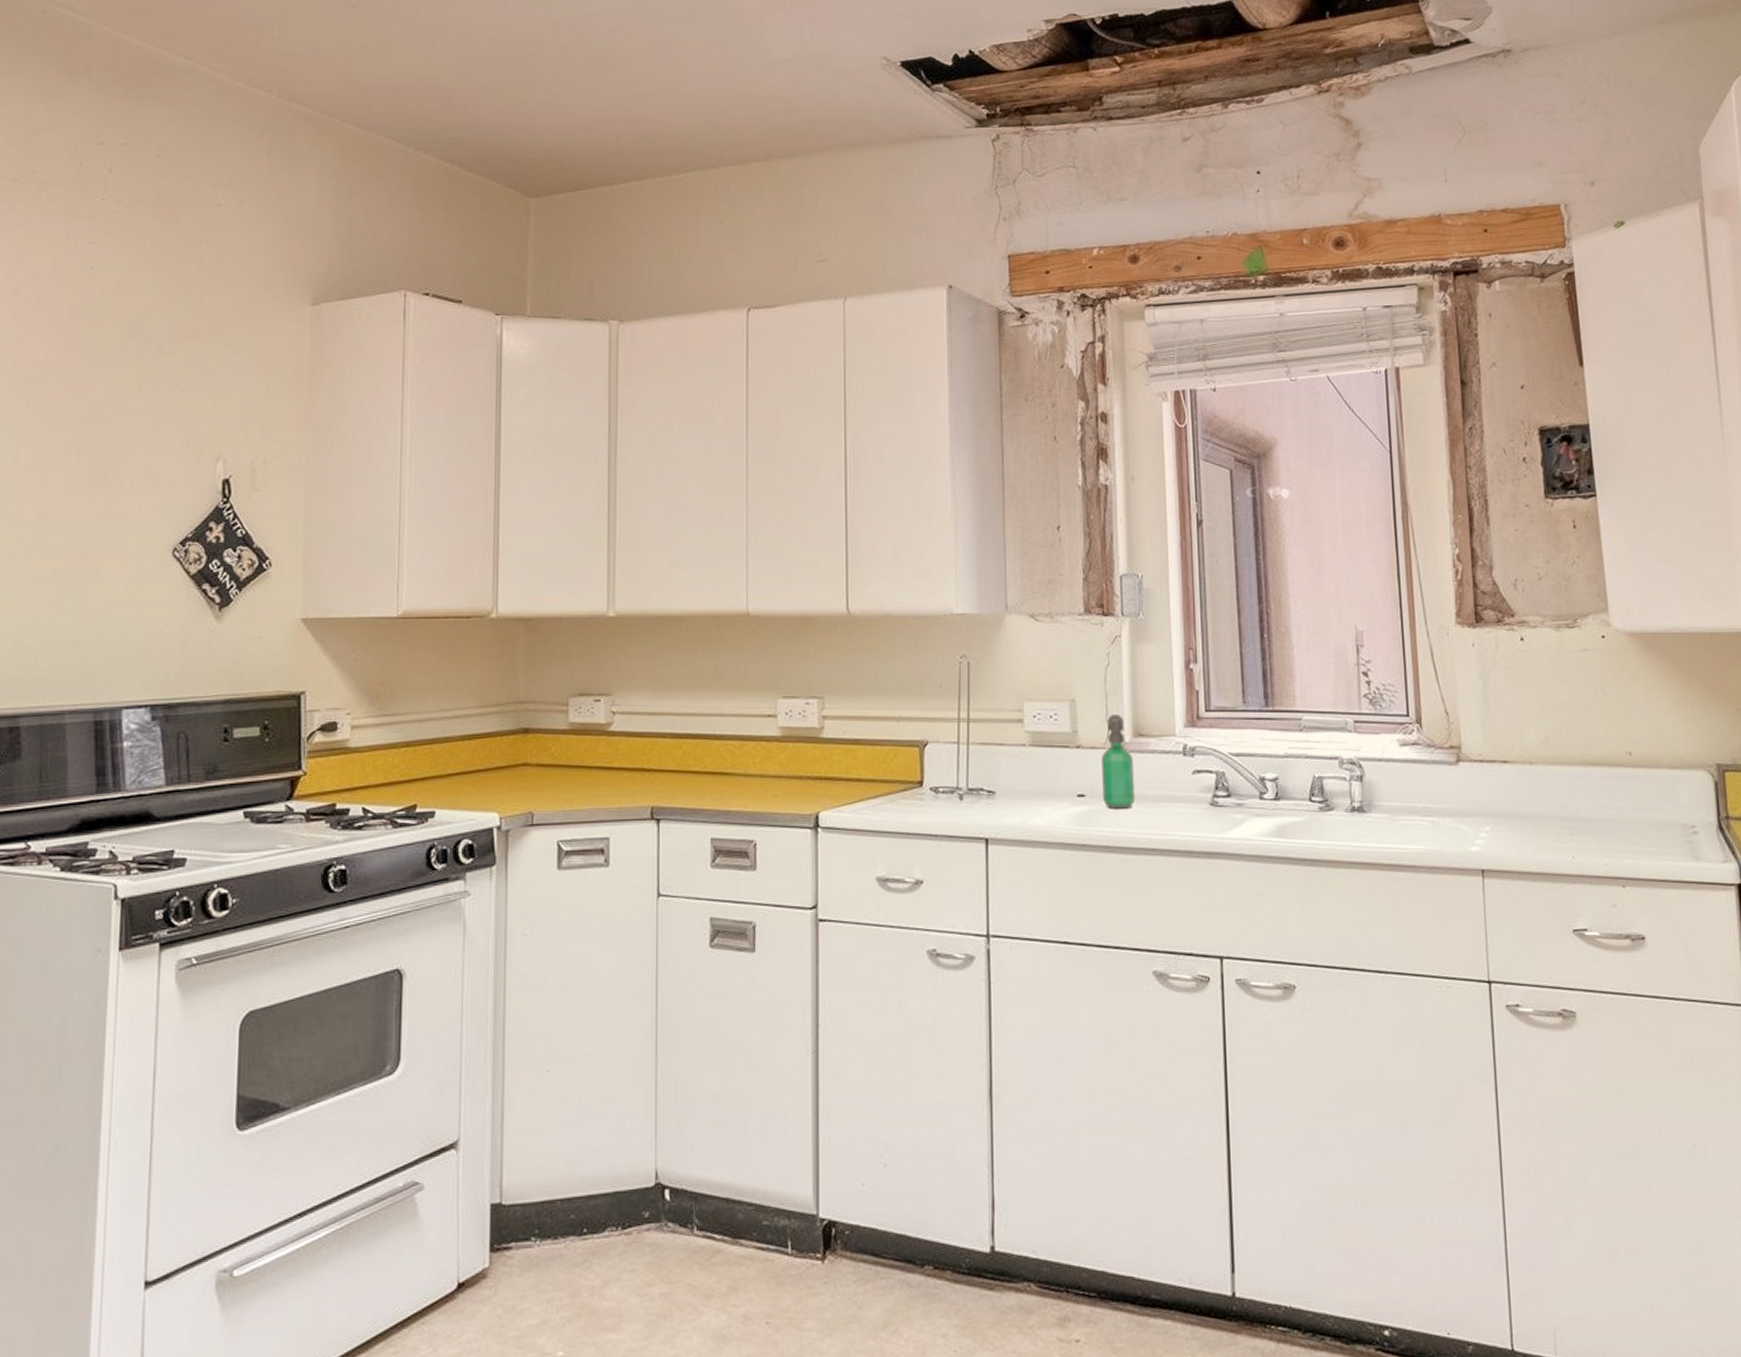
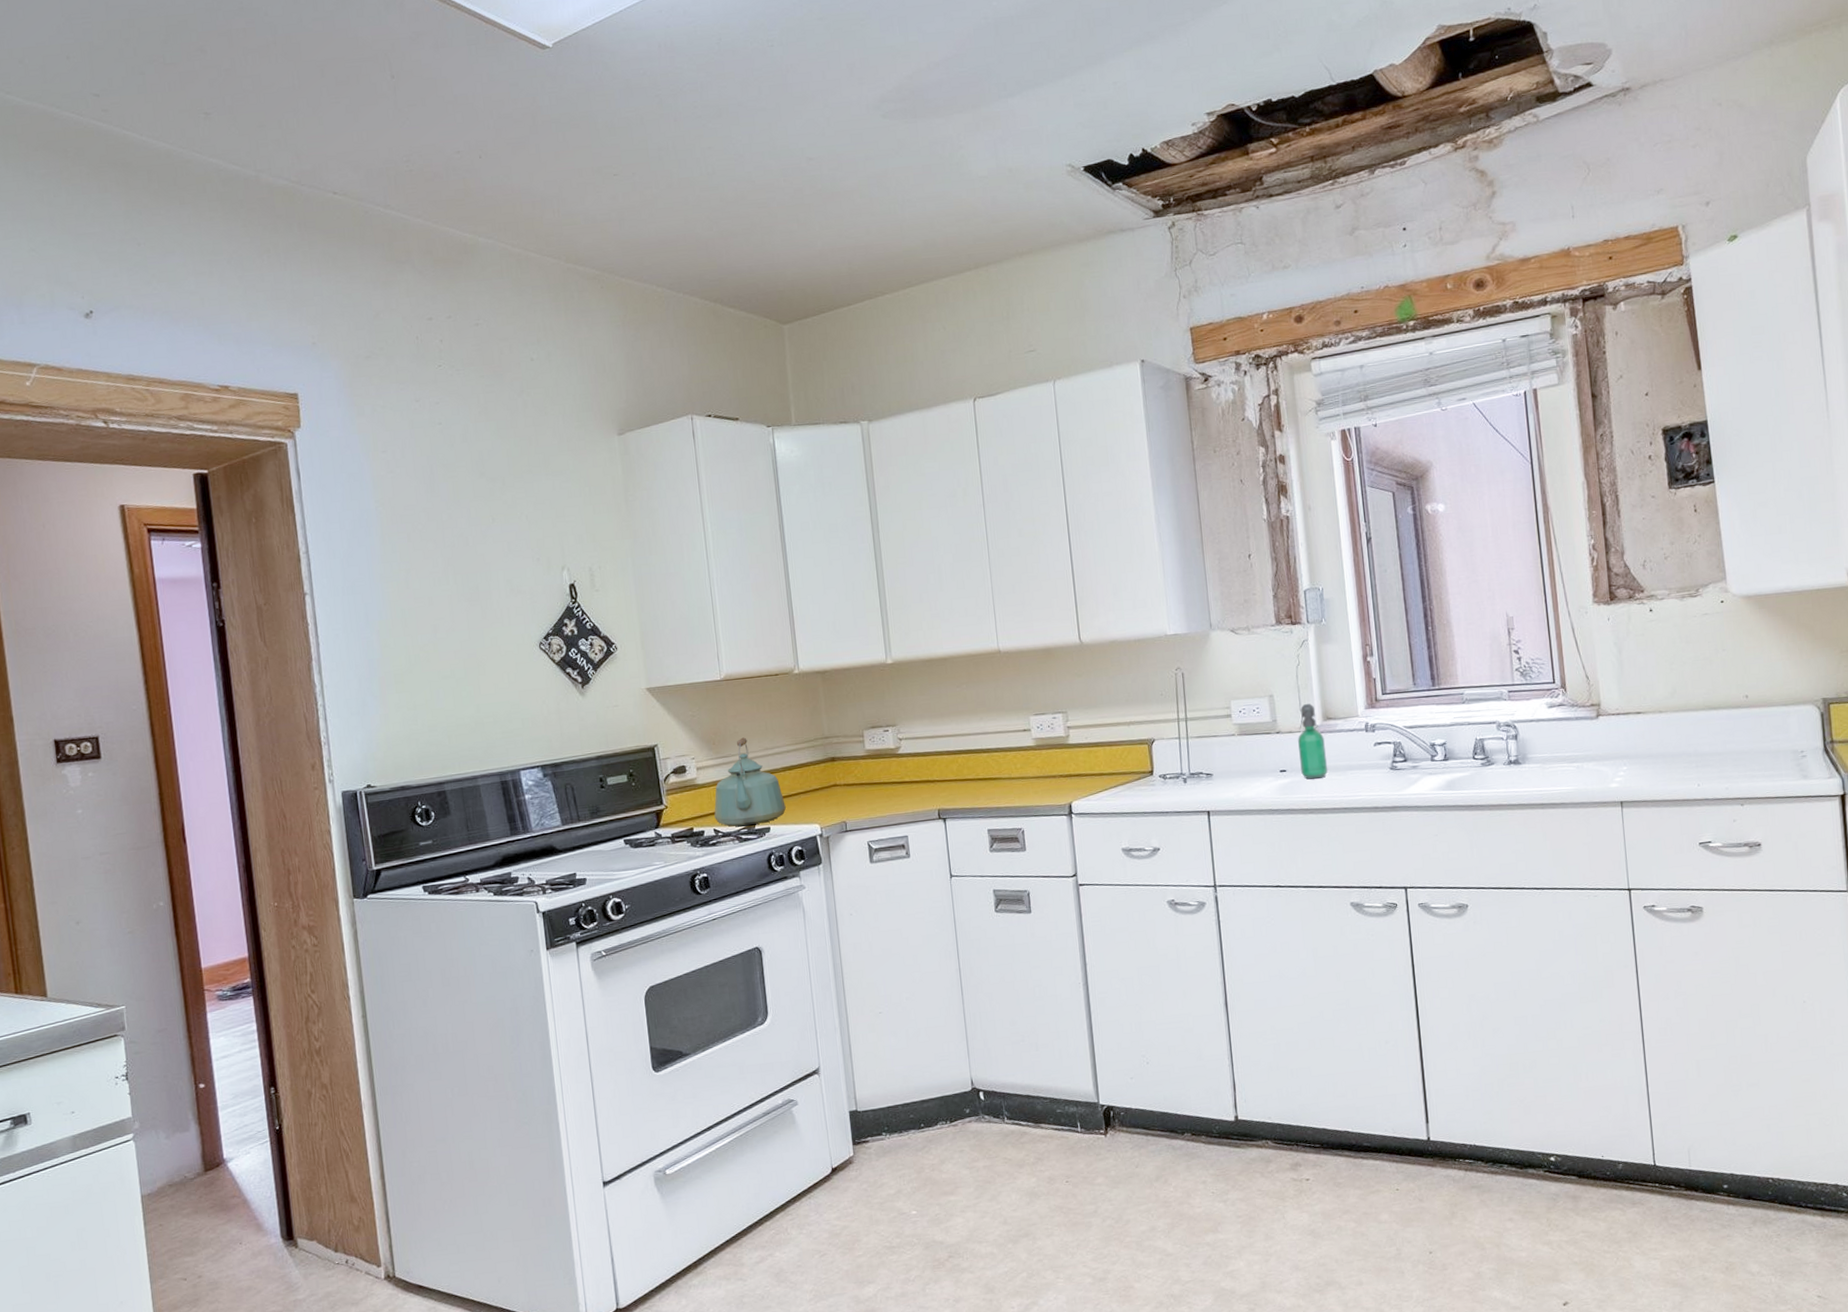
kettle: none [365,692,459,806] -> present [714,737,786,827]

